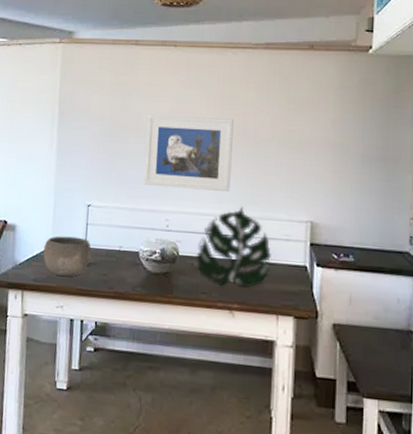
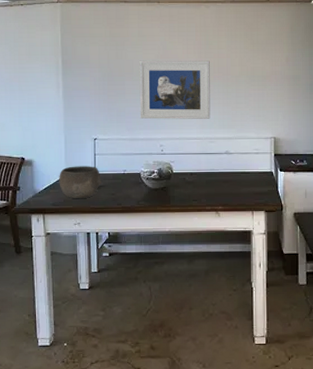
plant: present [196,206,271,288] -> none [187,130,245,194]

